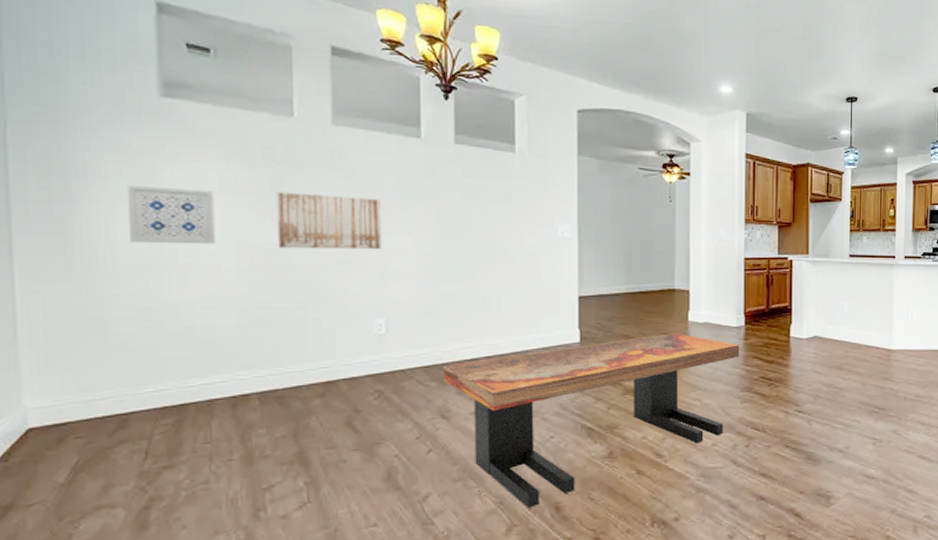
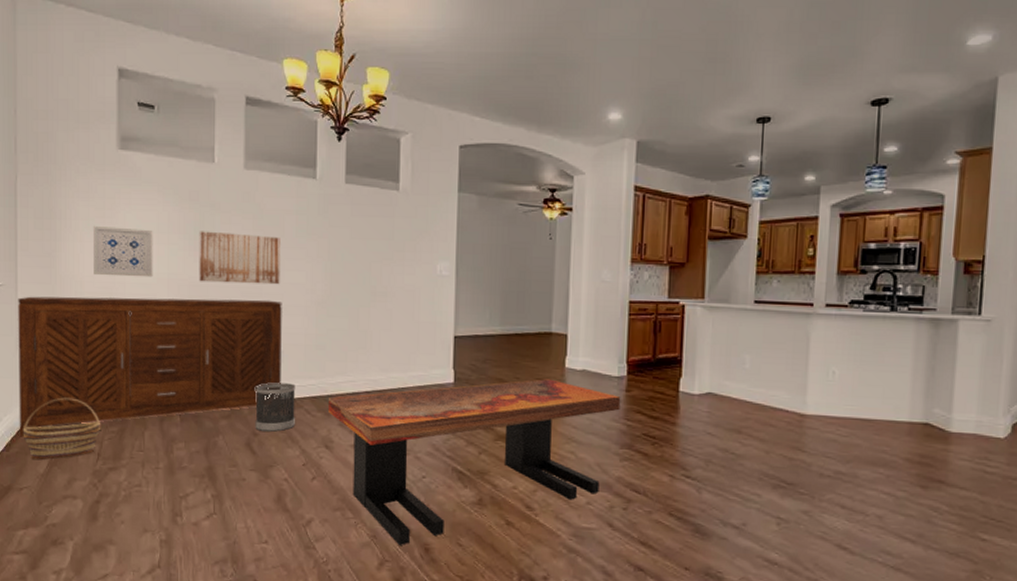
sideboard: none [14,266,387,443] -> present [18,296,282,437]
basket: none [29,389,148,469] -> present [23,397,100,461]
wastebasket: none [356,354,405,408] -> present [255,383,296,433]

